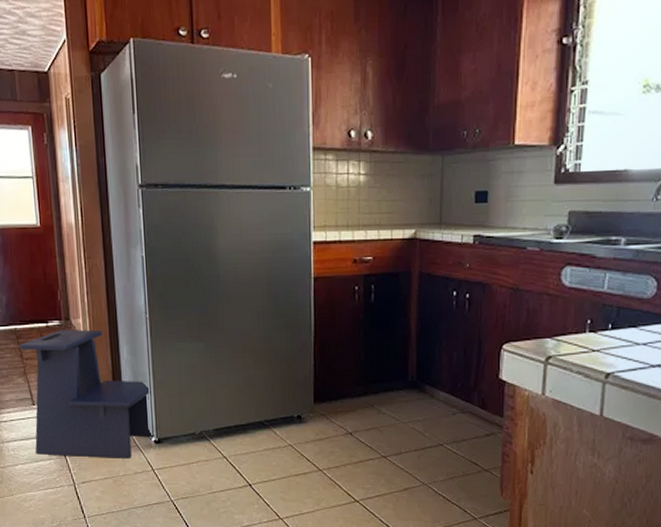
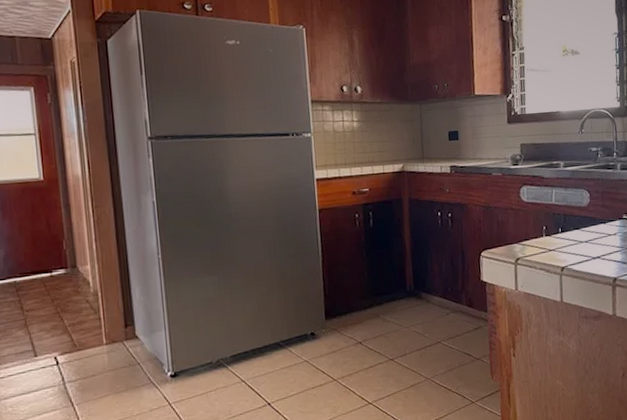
step stool: present [19,330,155,459] -> none [18,274,171,408]

